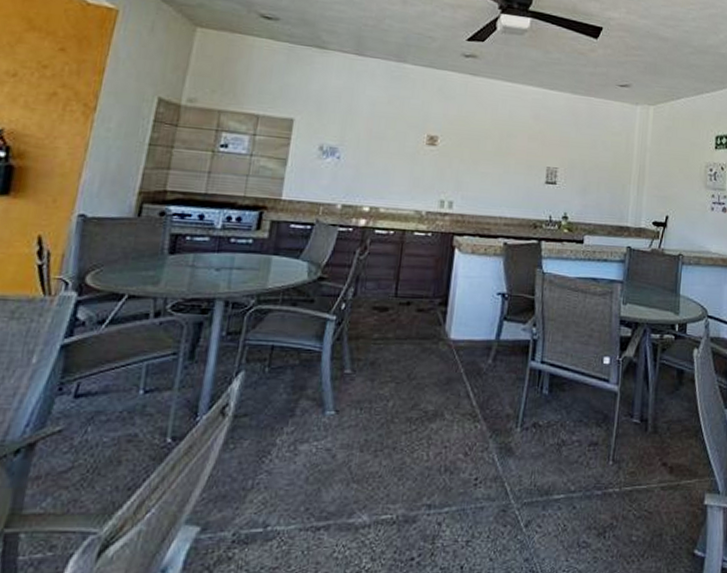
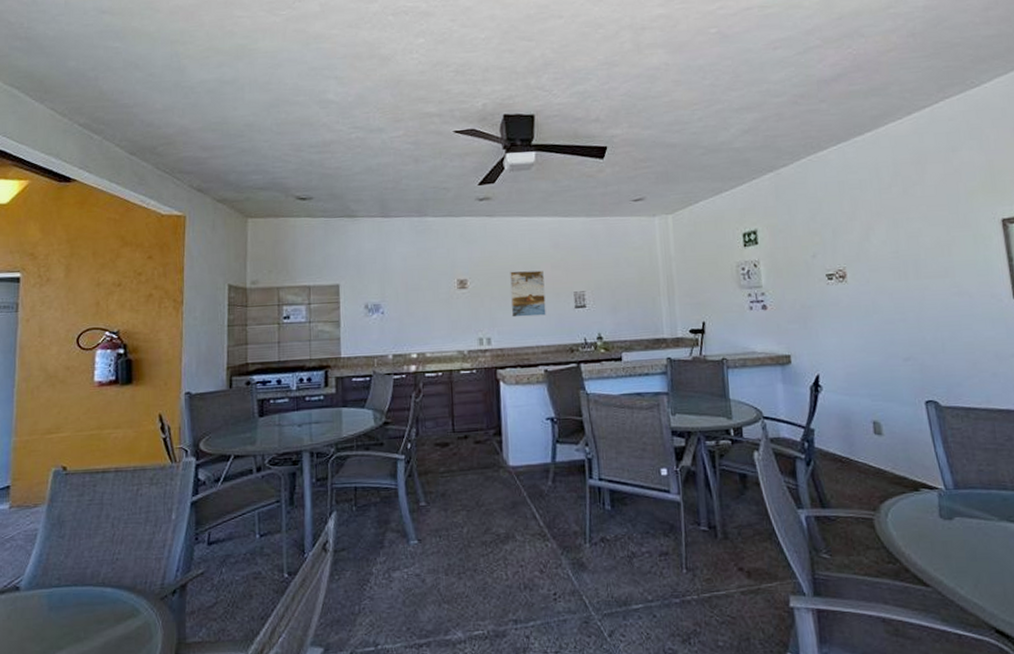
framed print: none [479,135,520,187] -> present [510,270,546,318]

